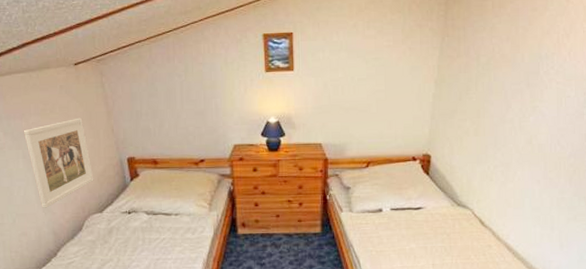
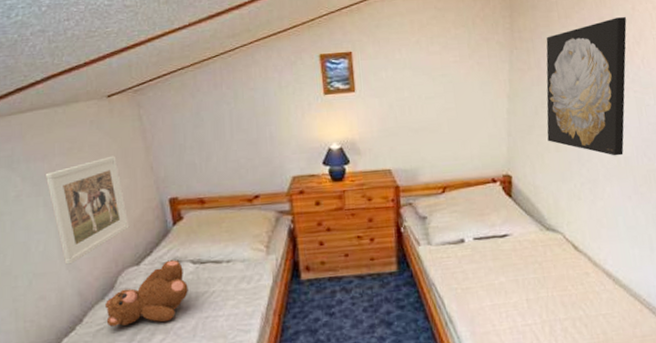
teddy bear: none [75,210,143,261] -> present [106,260,188,327]
wall art: none [468,9,560,143] -> present [546,17,627,156]

